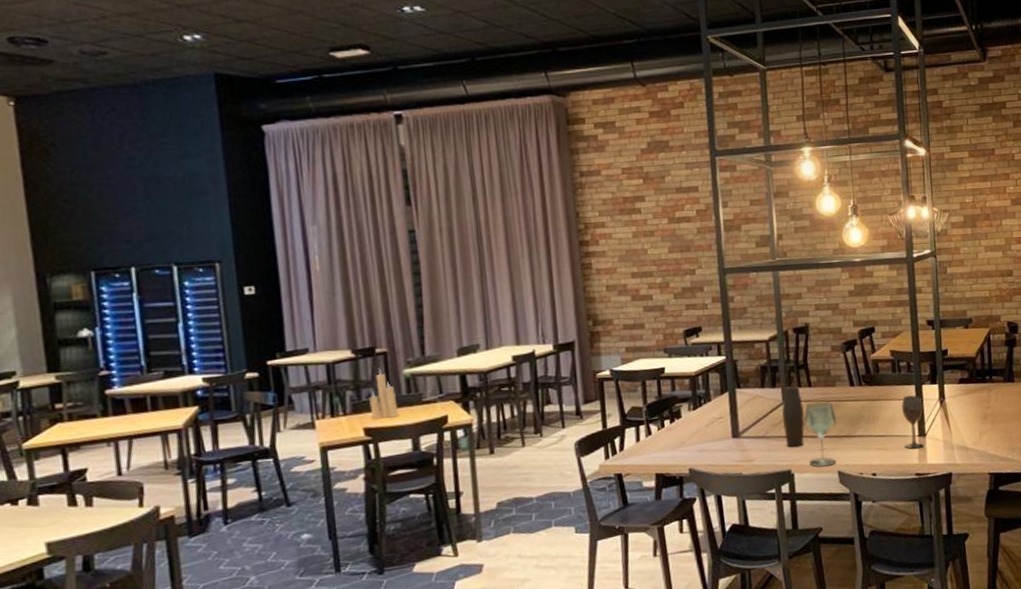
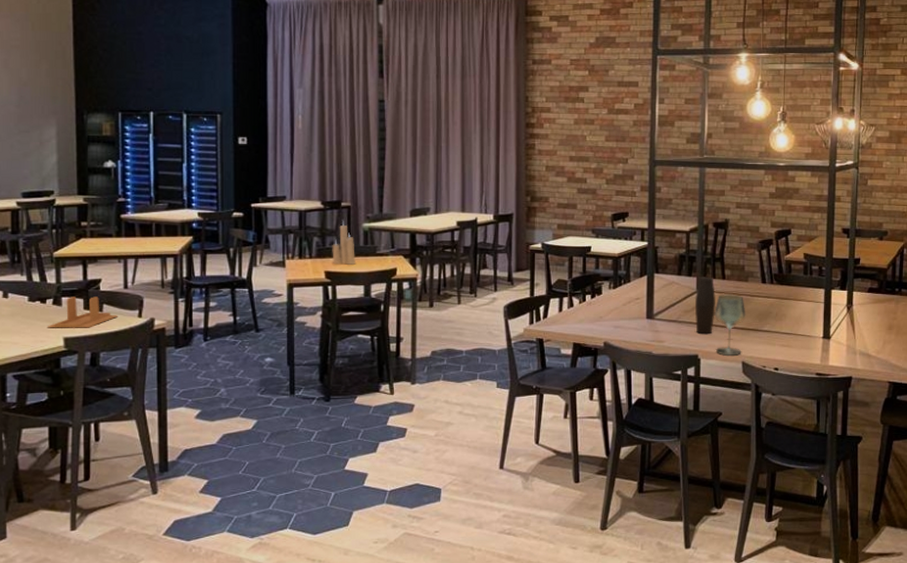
napkin holder: none [21,489,112,534] -> present [46,296,117,328]
wine glass: present [901,395,925,450] -> none [808,298,830,350]

